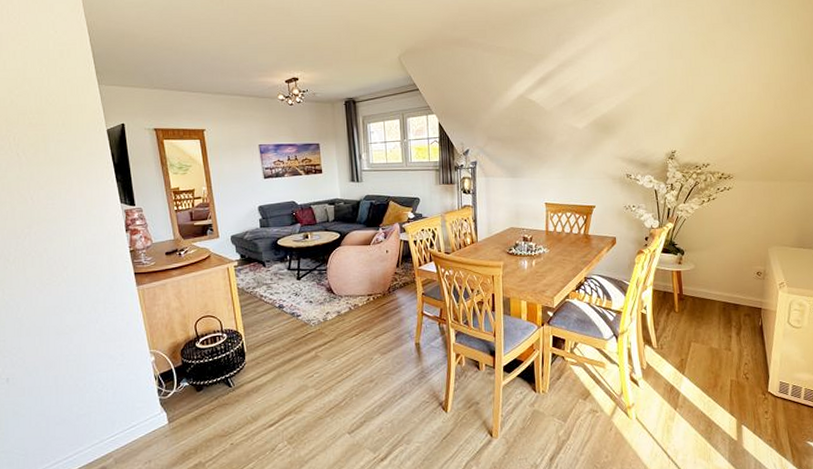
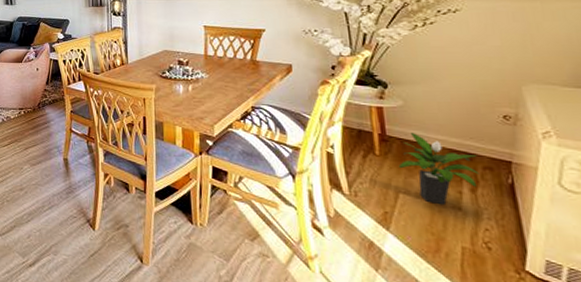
potted plant: none [691,291,742,349] -> present [398,133,479,206]

